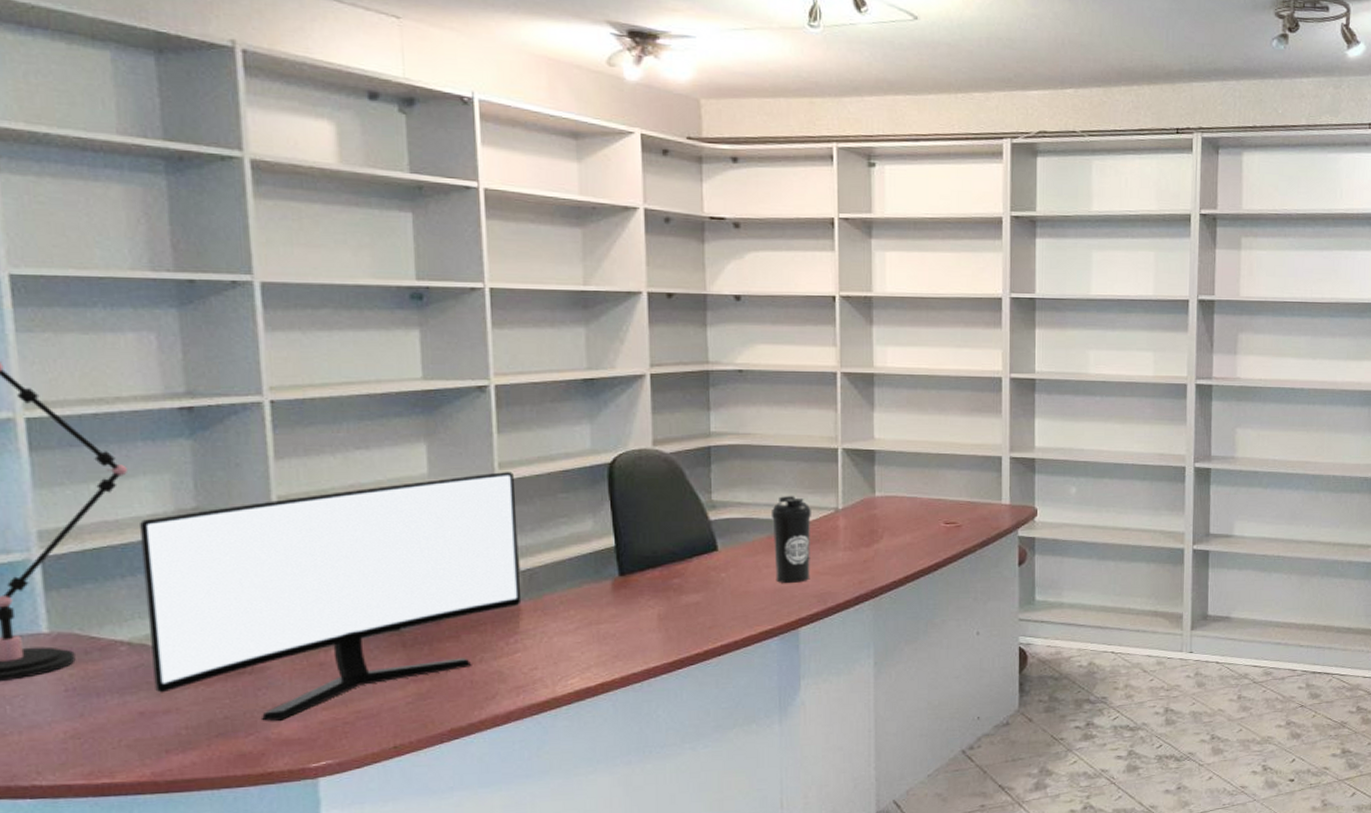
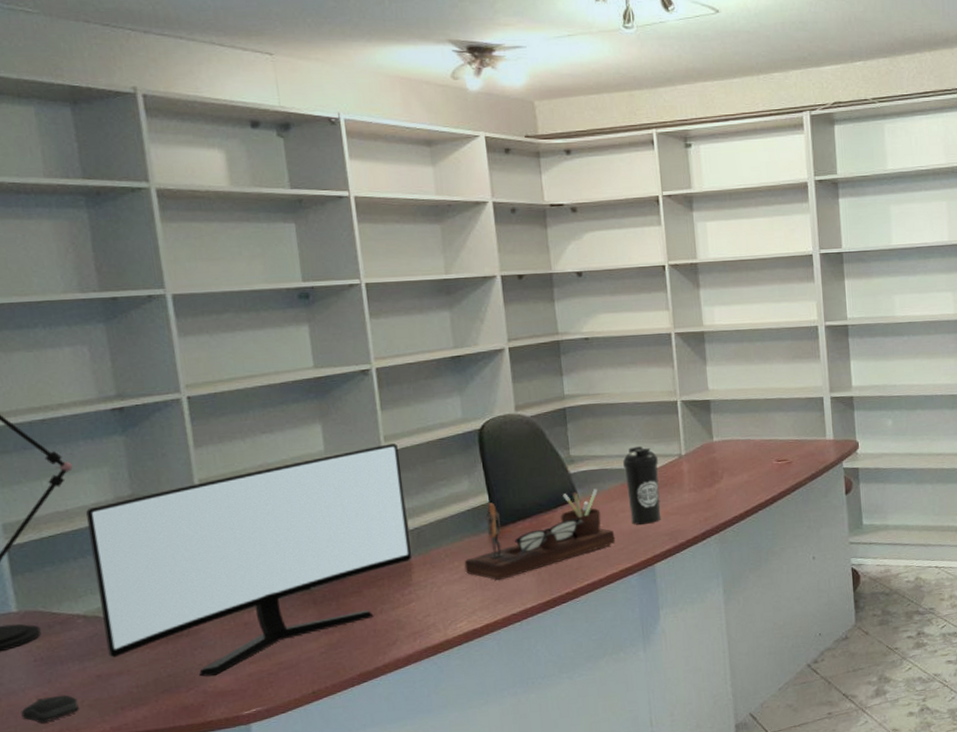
computer mouse: none [44,731,115,763] -> present [21,694,79,723]
desk organizer: none [581,539,756,634] -> present [464,488,616,580]

